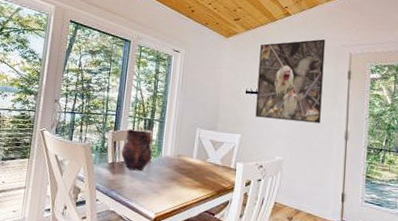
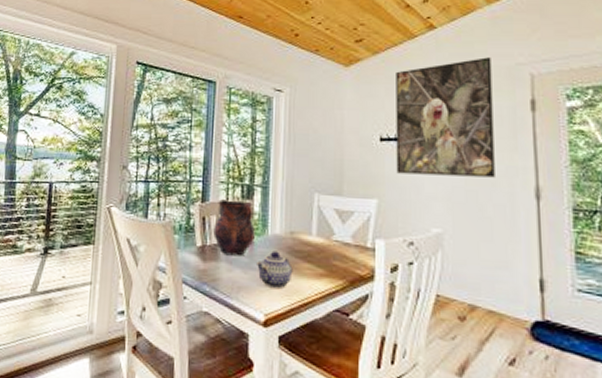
teapot: none [151,168,178,195] -> present [255,251,293,288]

